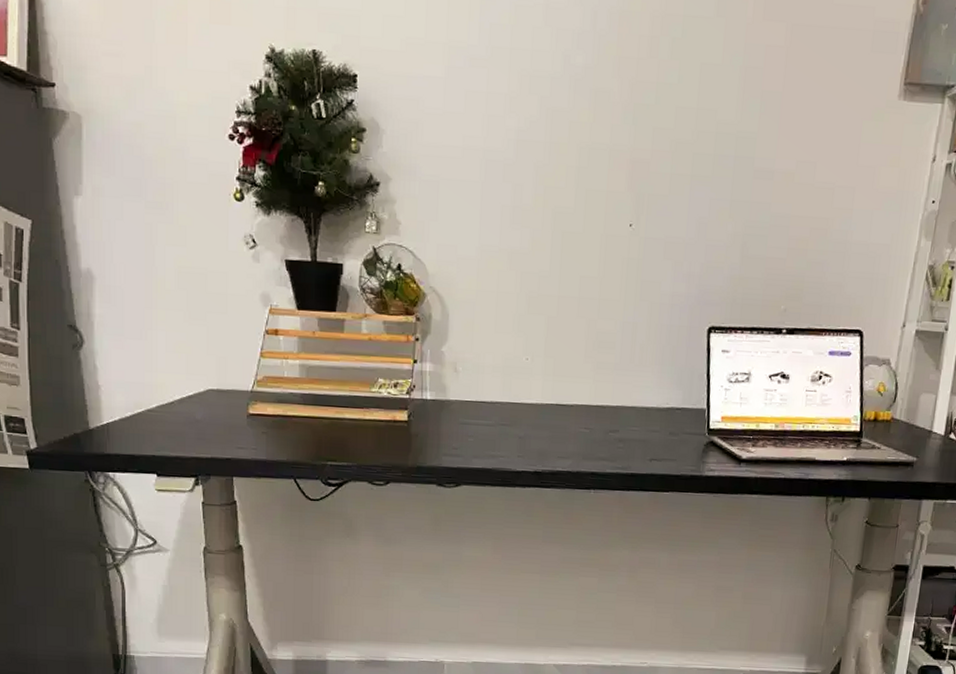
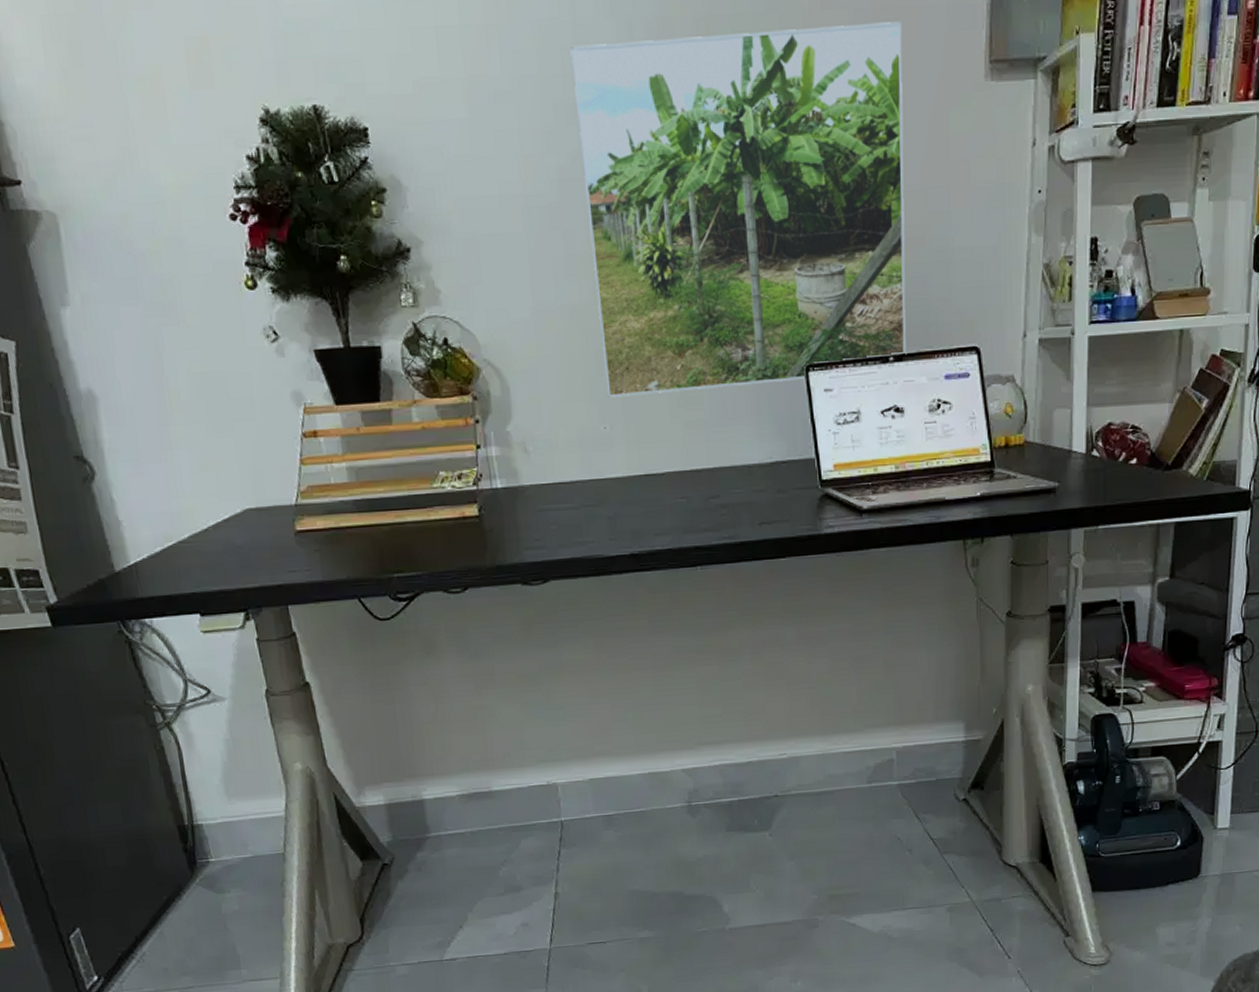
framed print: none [532,26,831,339] -> present [570,21,907,398]

